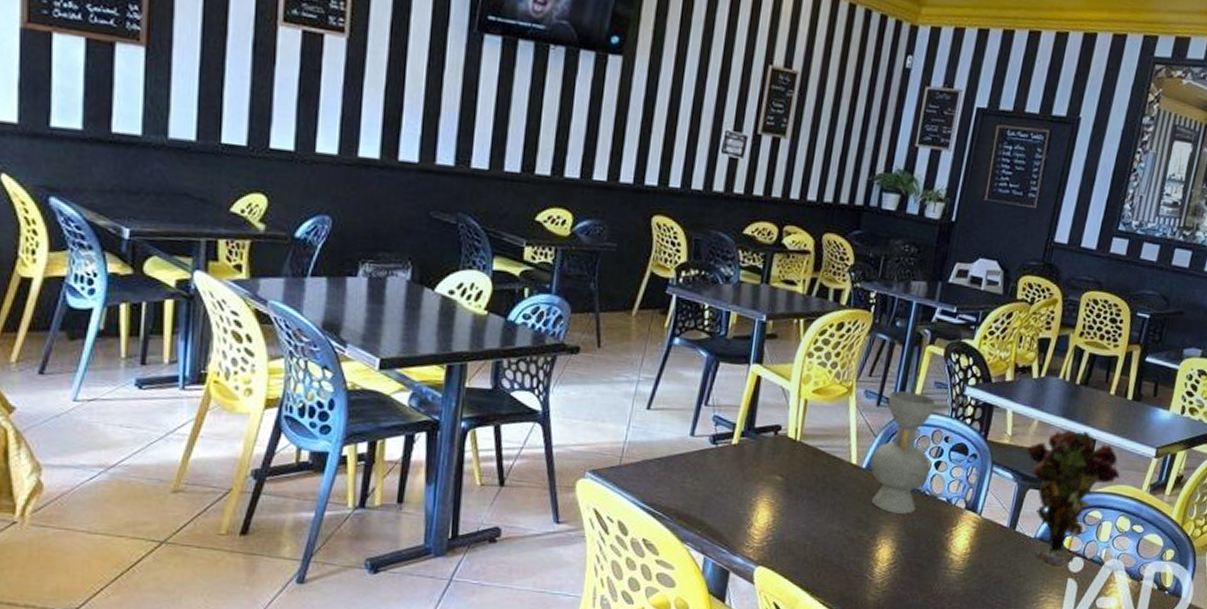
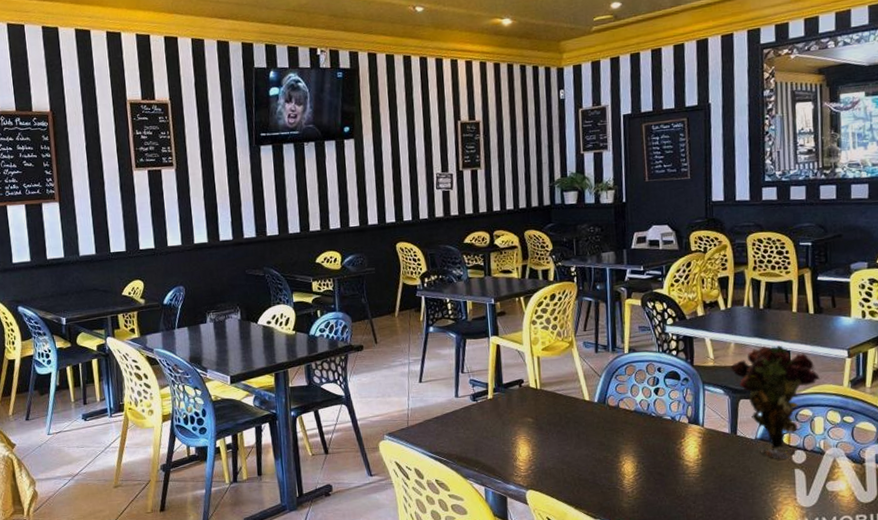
decorative vase: present [870,391,936,514] -> none [600,337,652,435]

